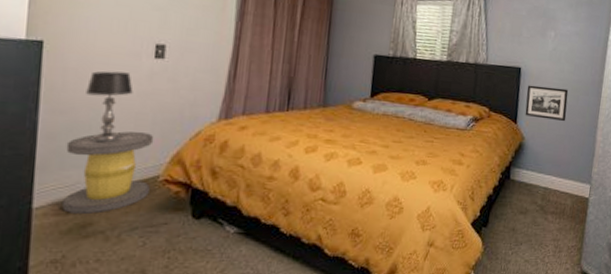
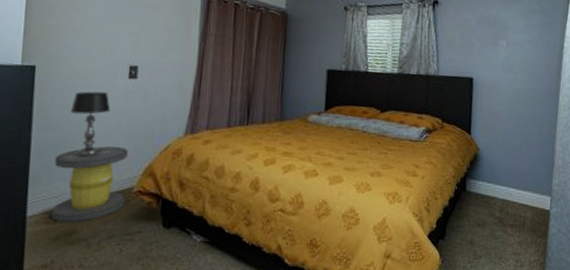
picture frame: present [525,85,569,122] -> none [479,95,524,132]

